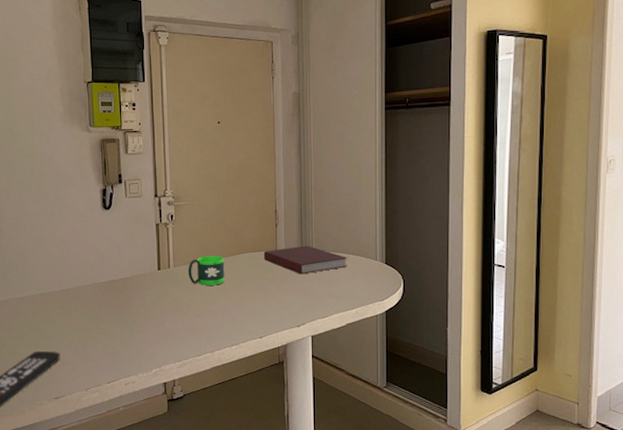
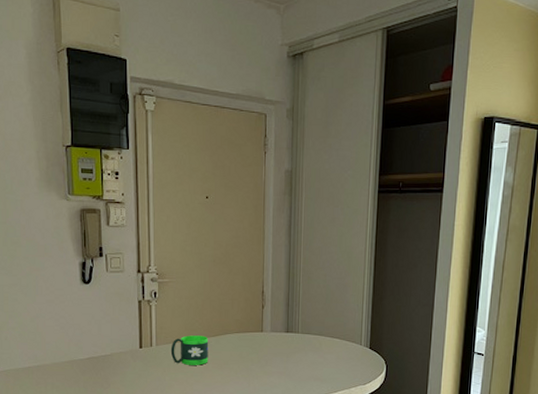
notebook: present [263,245,347,274] -> none [248,328,332,357]

